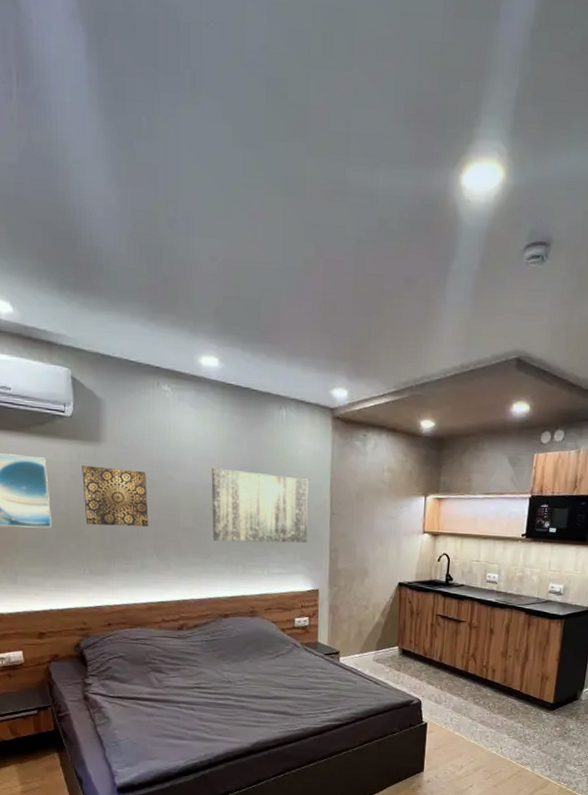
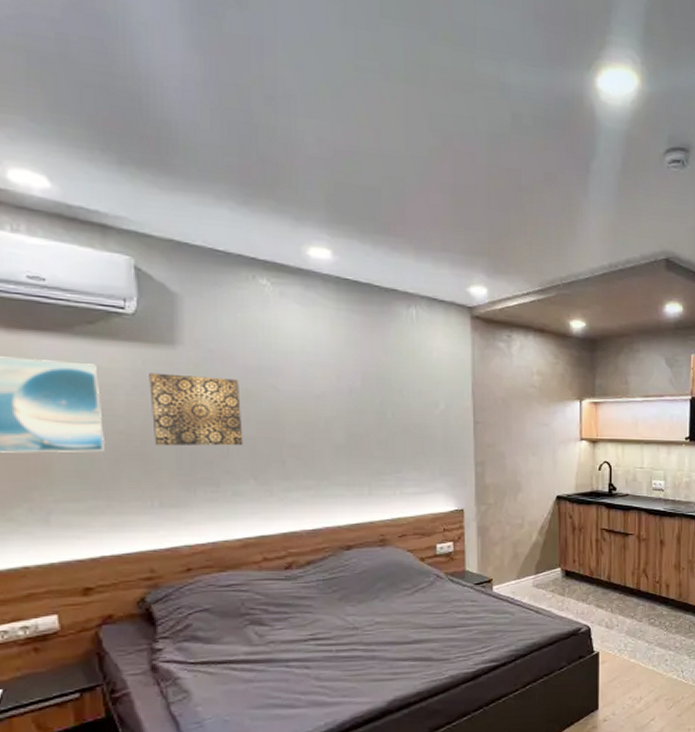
wall art: present [211,467,309,543] -> none [325,373,448,460]

